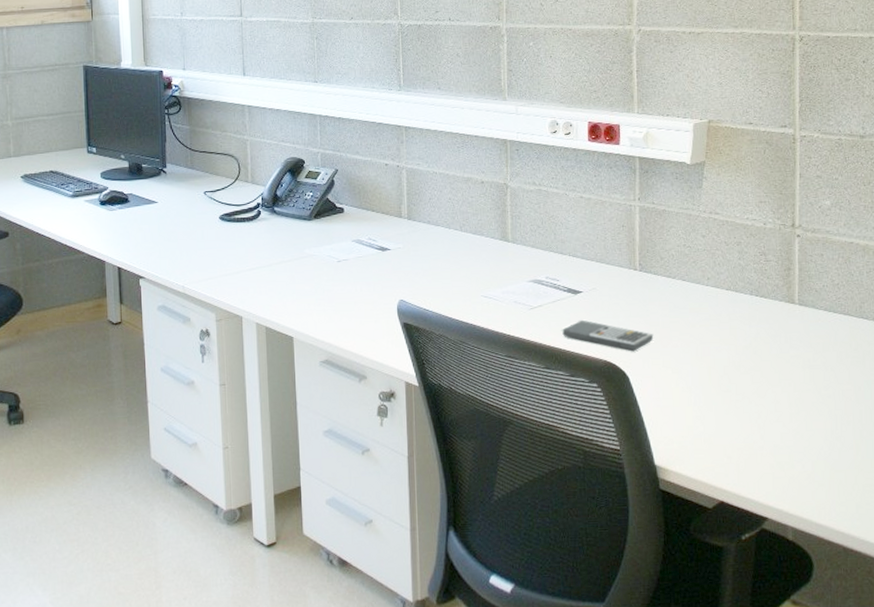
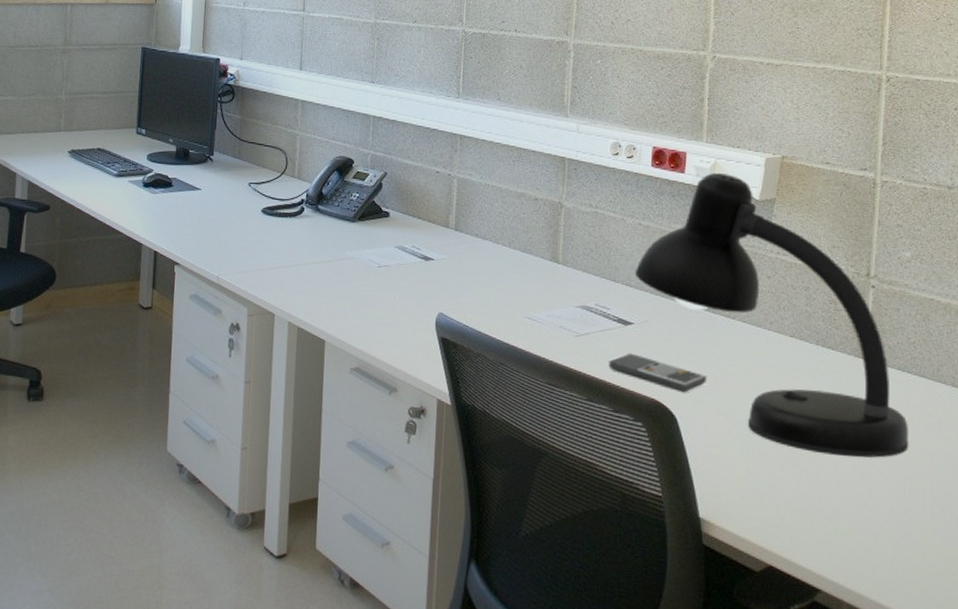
desk lamp: none [580,141,838,395] -> present [634,172,909,458]

